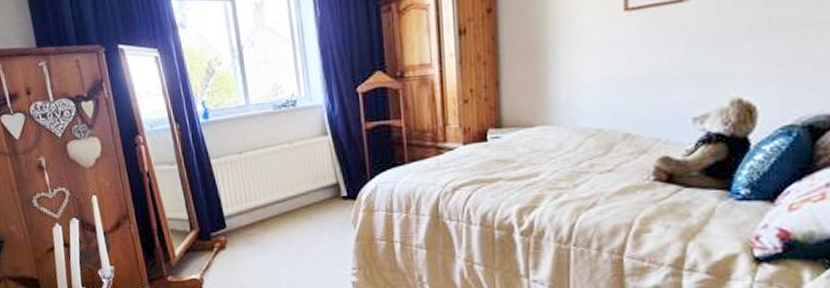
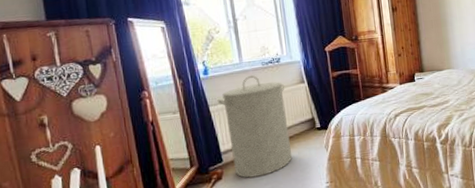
laundry hamper: none [219,122,310,252] -> present [217,75,293,178]

